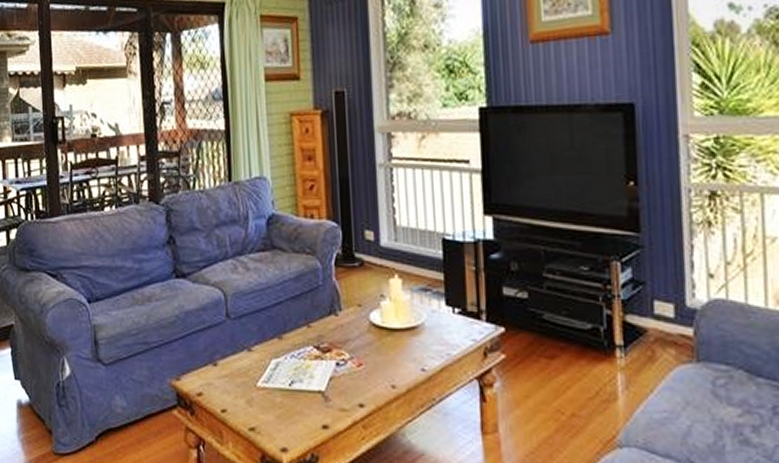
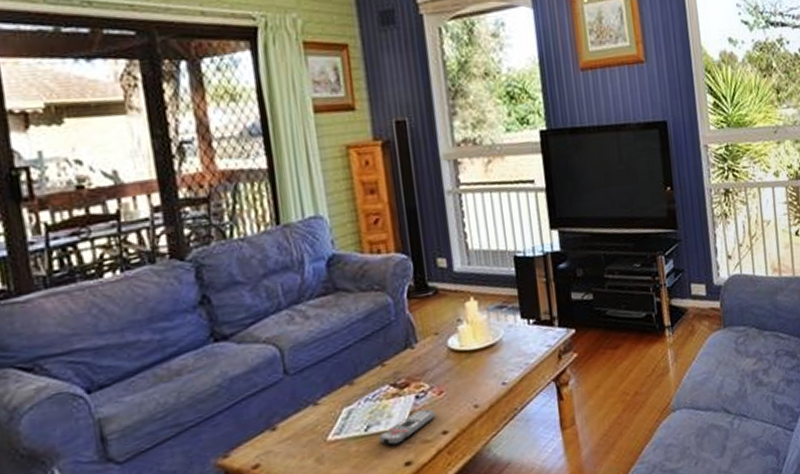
remote control: none [300,377,353,405] -> present [378,408,435,446]

